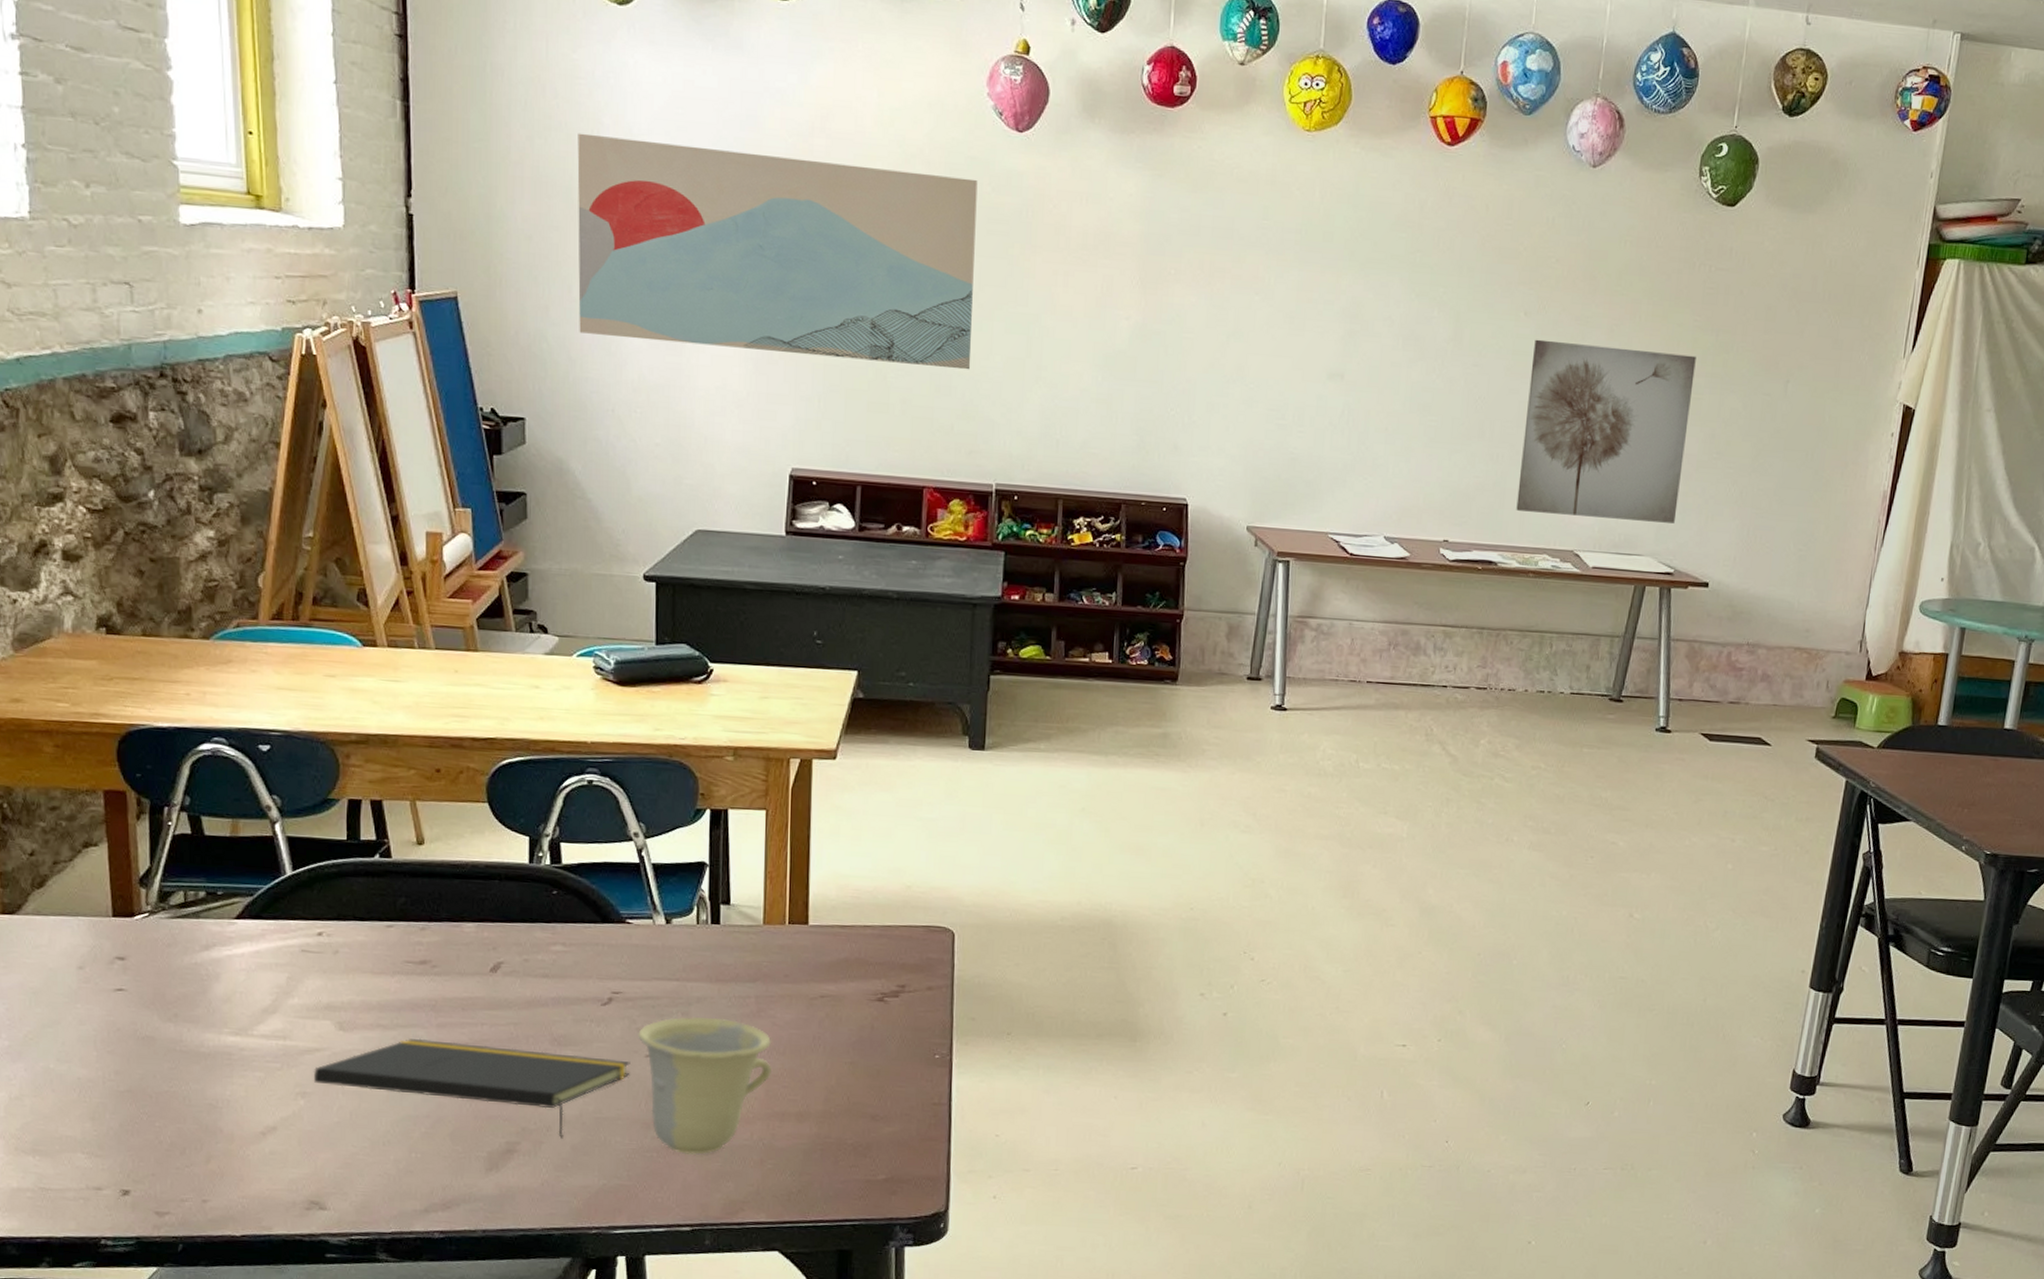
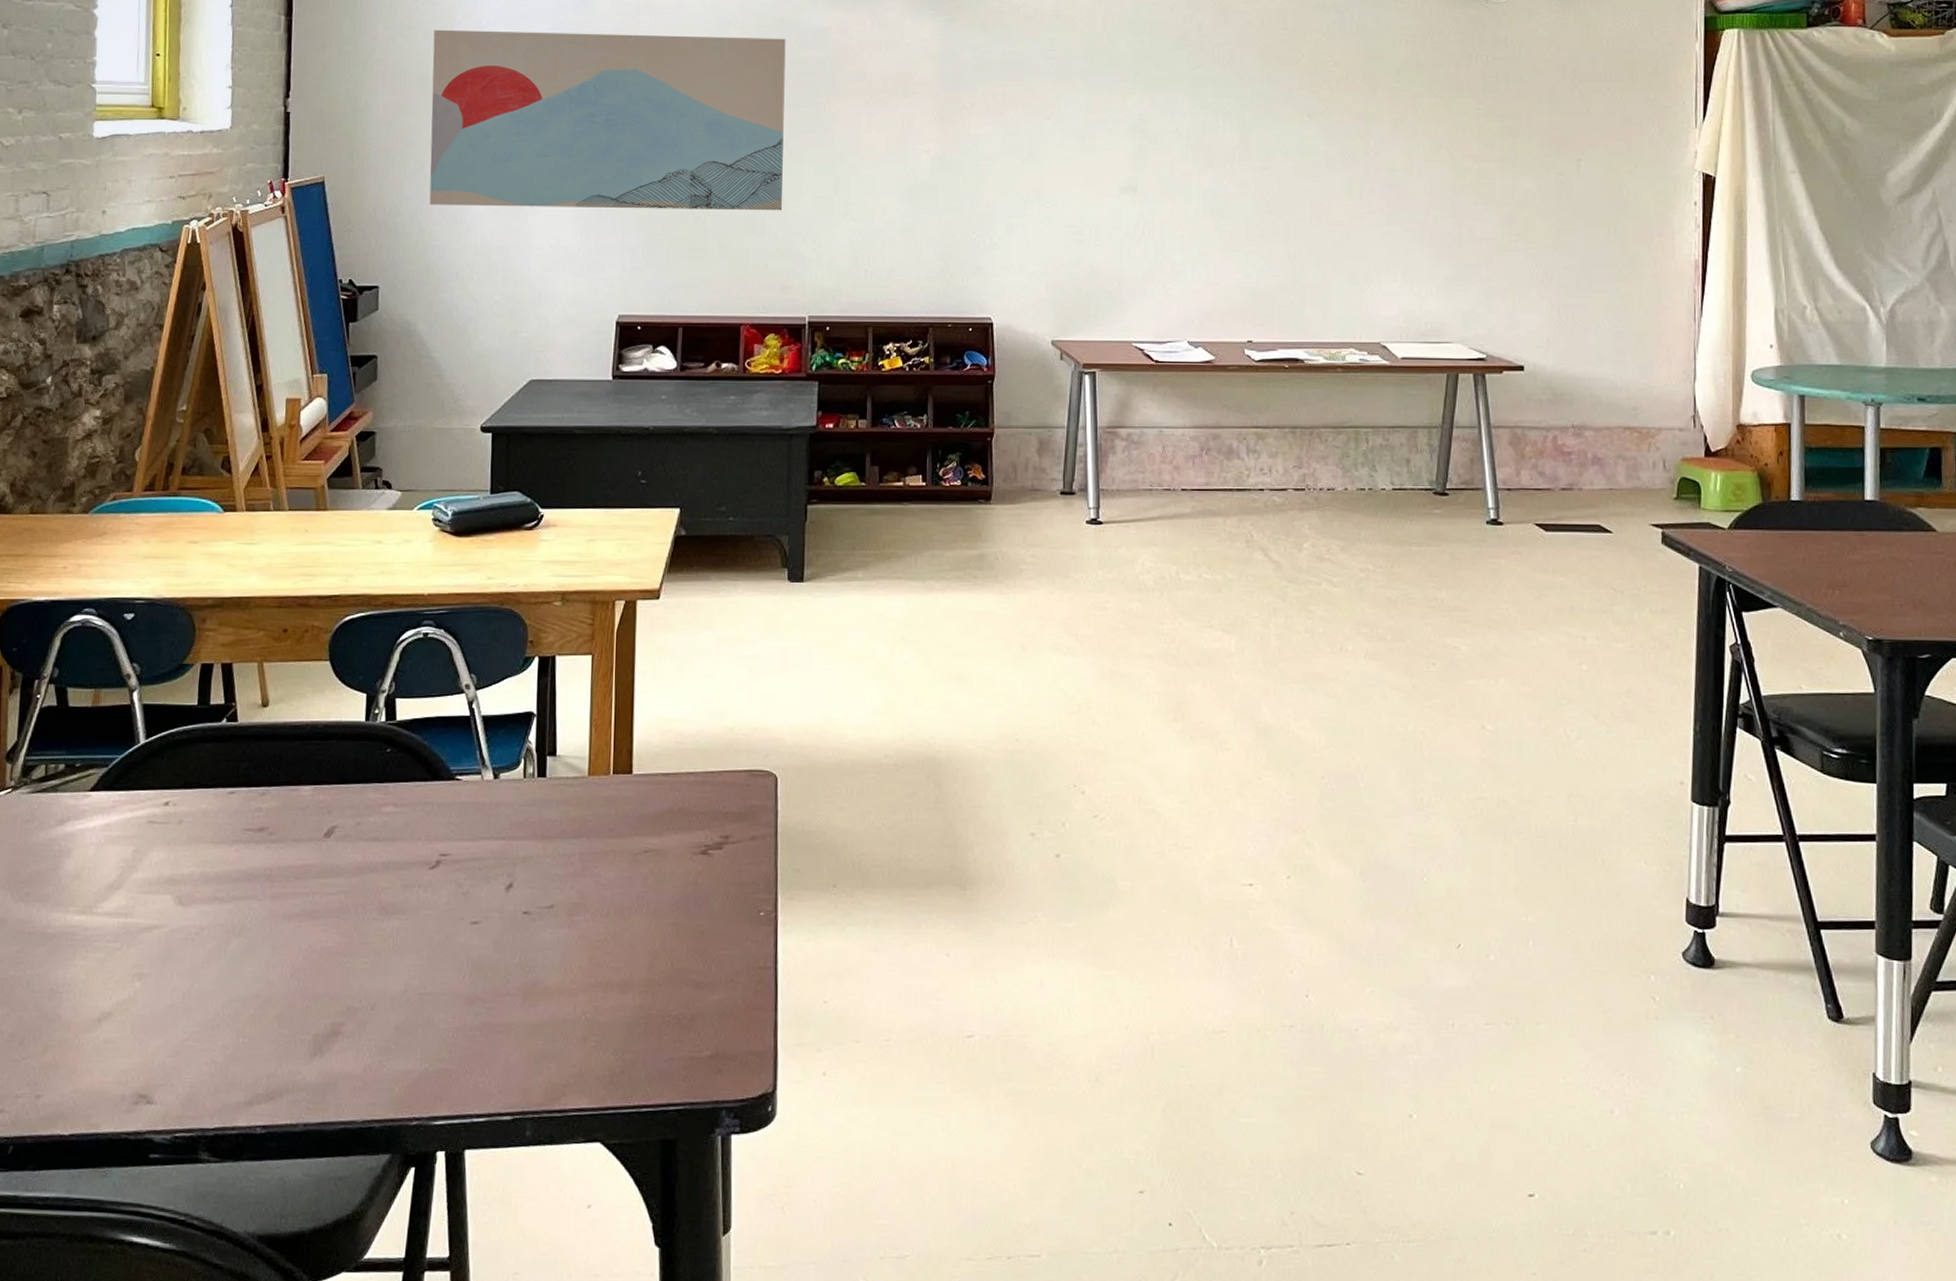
notepad: present [314,1038,631,1139] -> none [151,911,456,1018]
cup: present [638,1017,772,1155] -> none [464,878,596,1032]
wall art: present [1516,339,1696,524] -> none [1318,139,1484,308]

